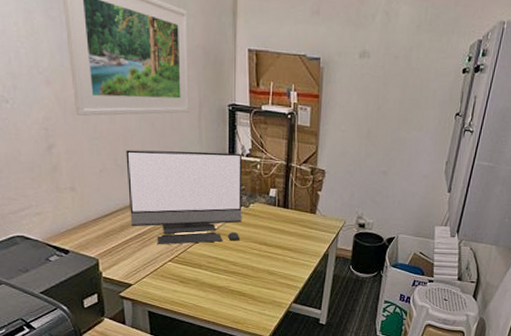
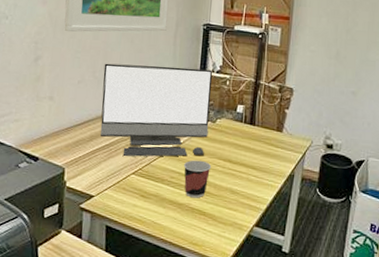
cup: none [220,245,248,281] -> present [184,160,212,198]

